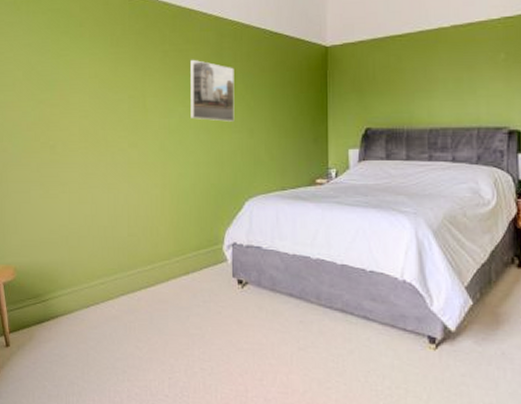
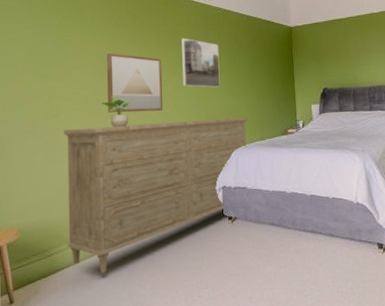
dresser: none [60,160,266,328] -> present [64,117,248,274]
potted plant: none [99,128,130,165] -> present [101,96,130,128]
wall art: none [106,76,167,147] -> present [106,53,163,113]

